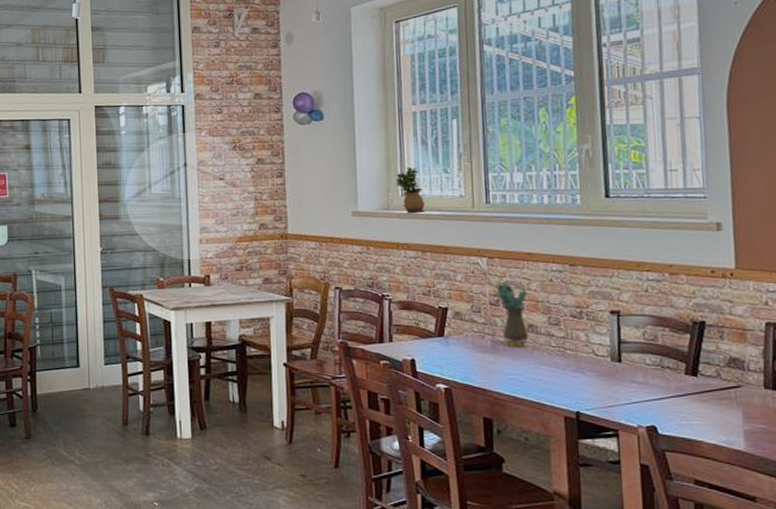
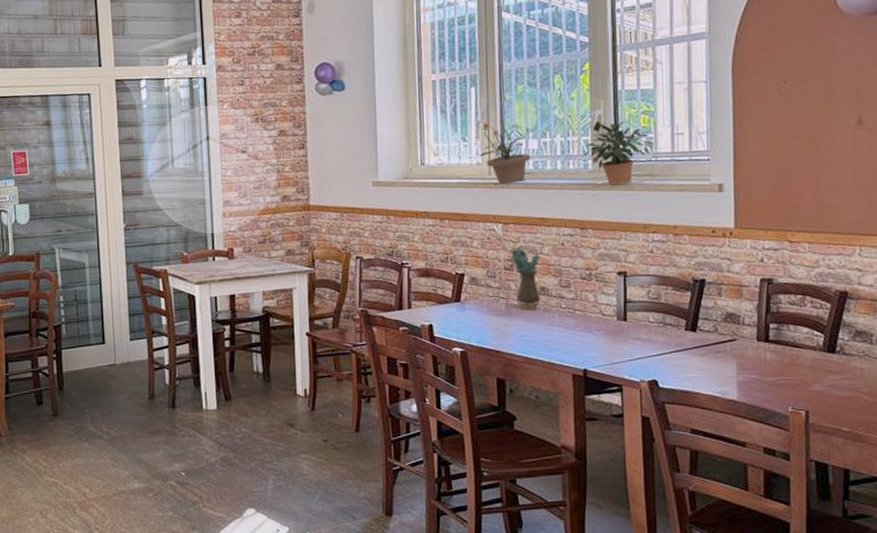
potted plant: present [395,166,426,214] -> none [415,135,444,183]
potted plant: none [462,152,516,217] -> present [479,120,531,184]
potted plant: none [571,156,647,223] -> present [583,121,655,187]

